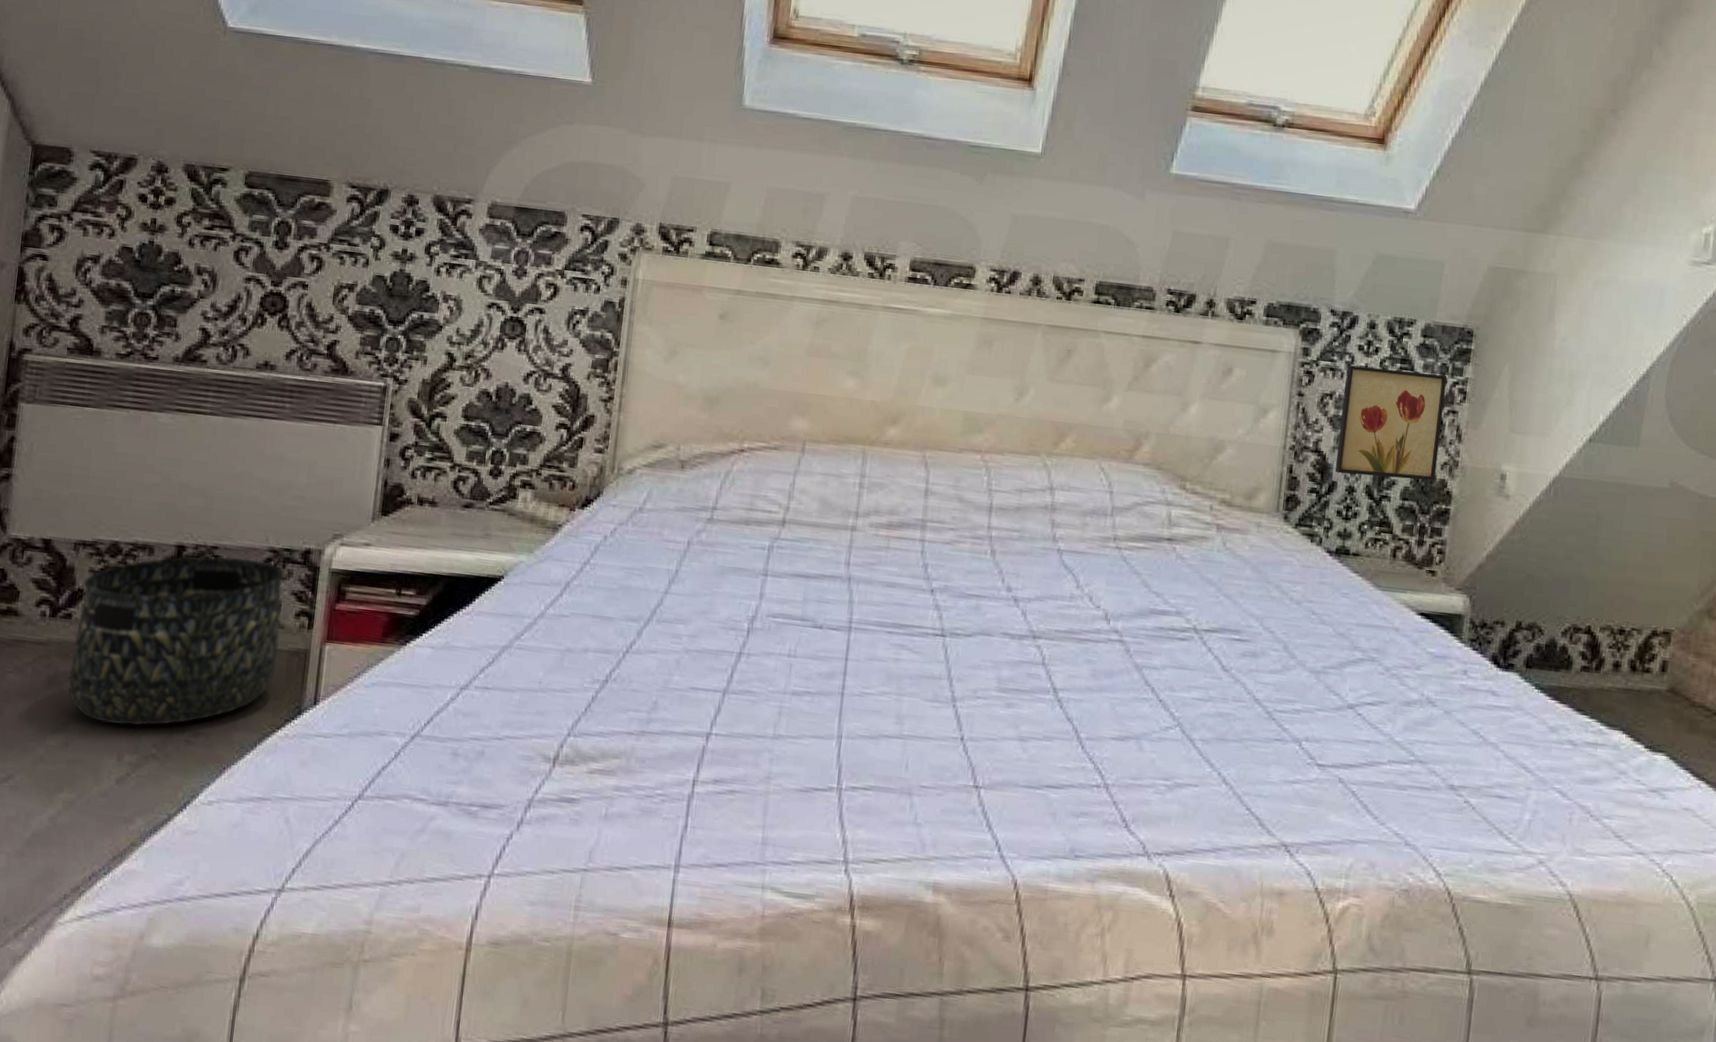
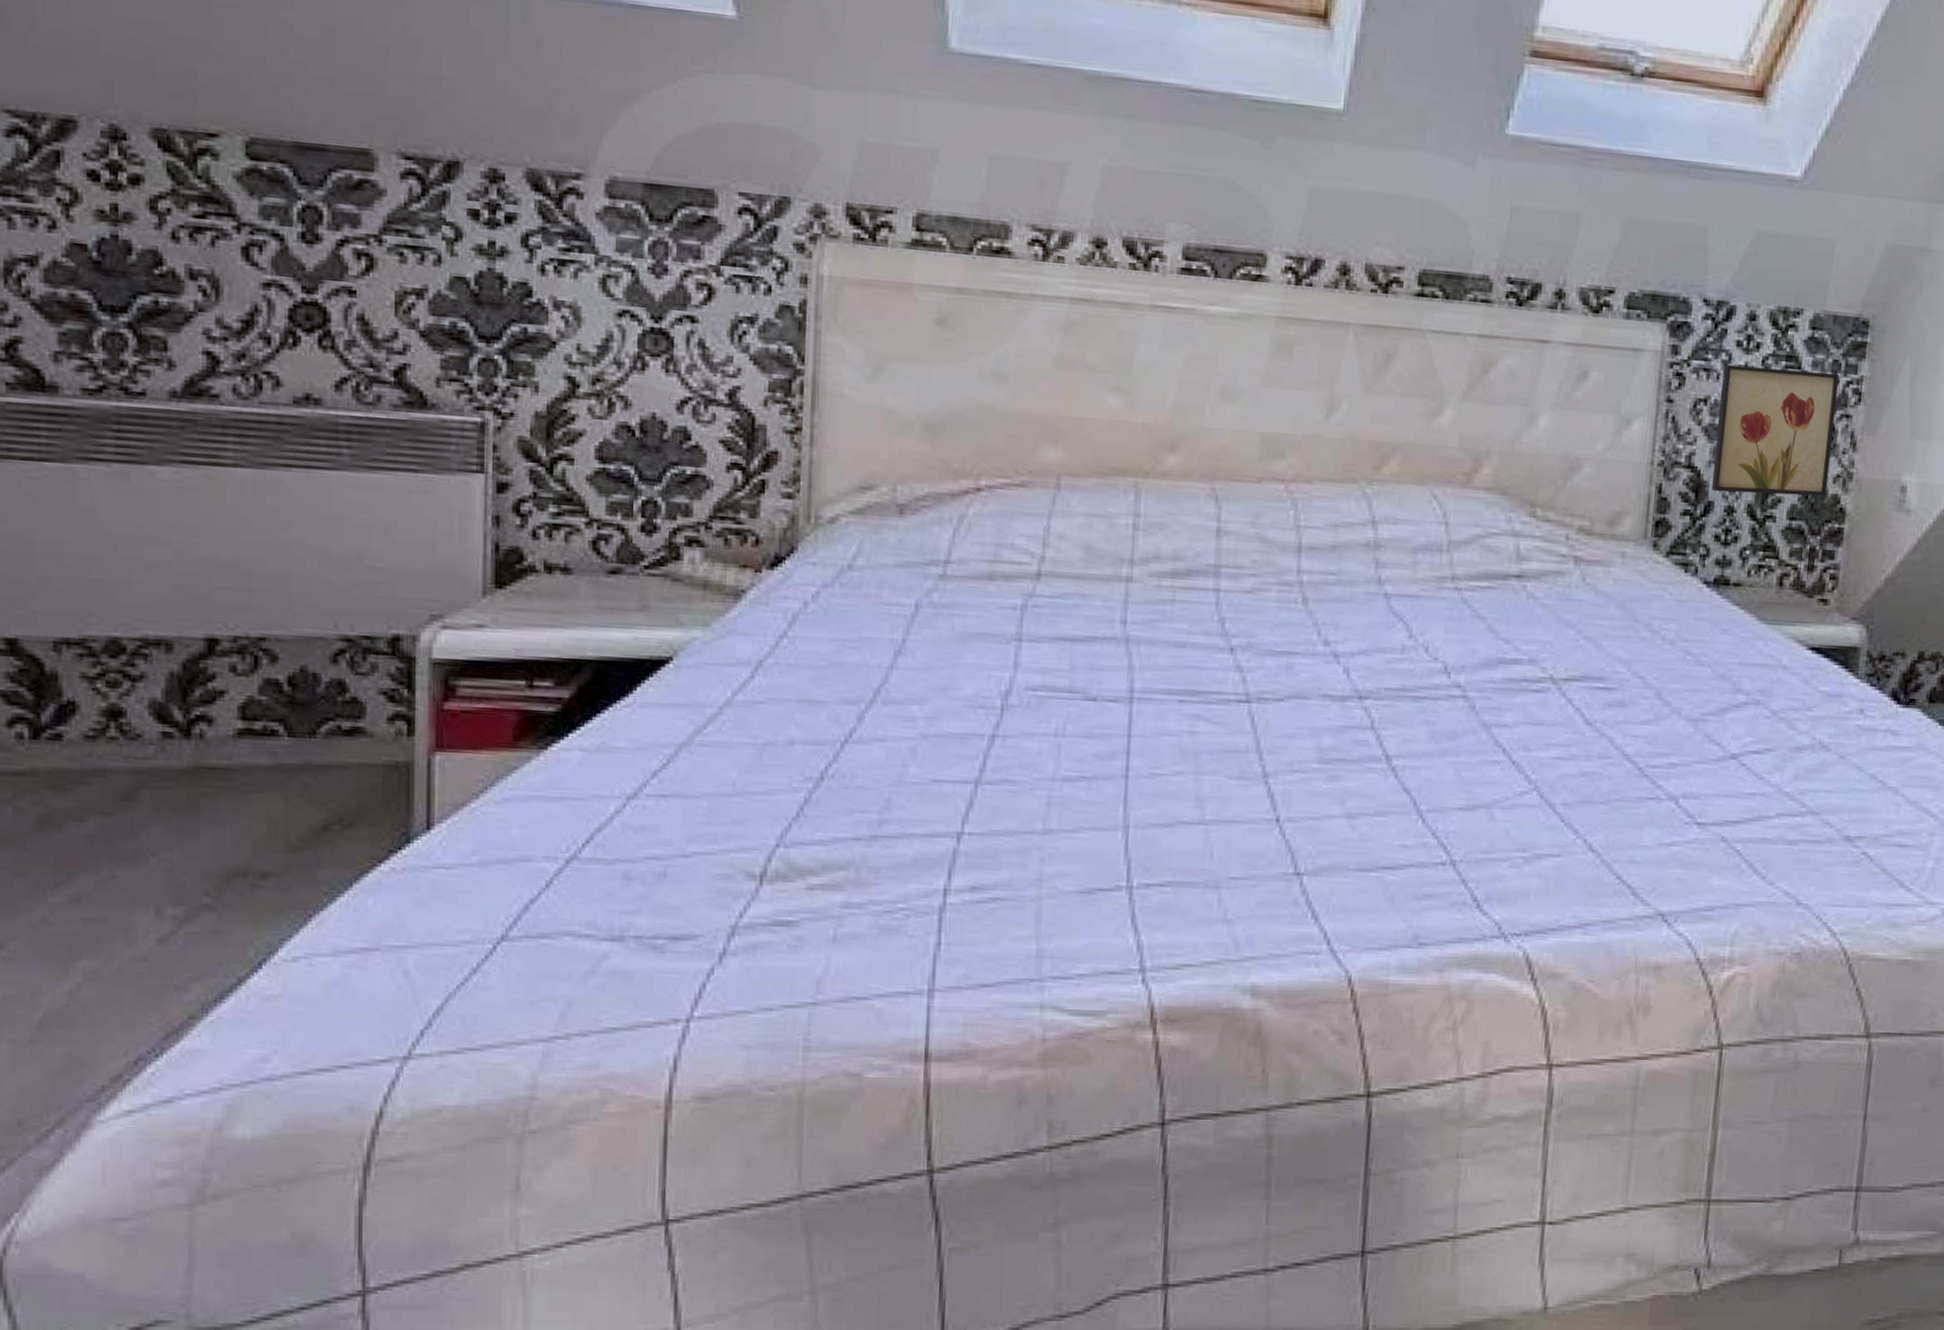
basket: present [68,556,285,726] -> none [70,650,370,871]

